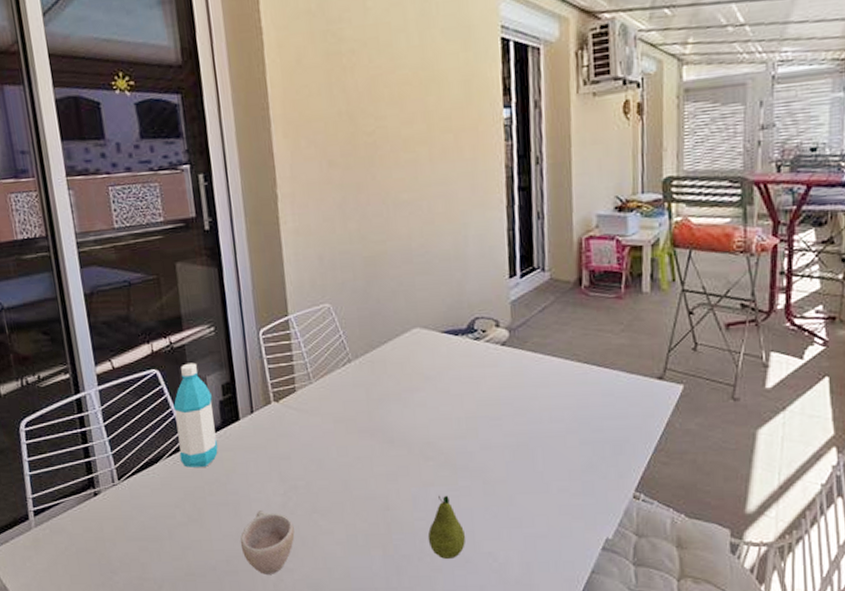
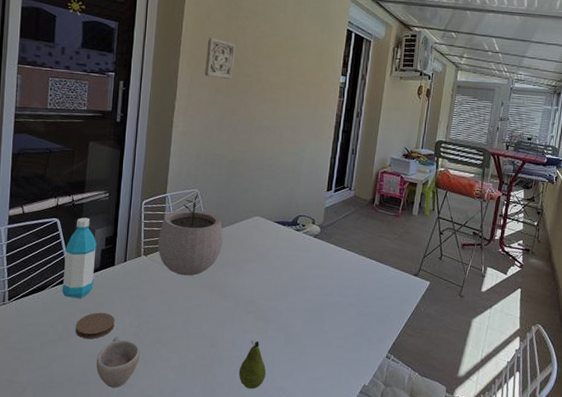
coaster: none [206,481,255,517] -> present [75,312,115,339]
plant pot: none [288,310,376,421] -> present [157,194,223,276]
wall ornament: none [304,89,348,146] -> present [205,37,236,79]

